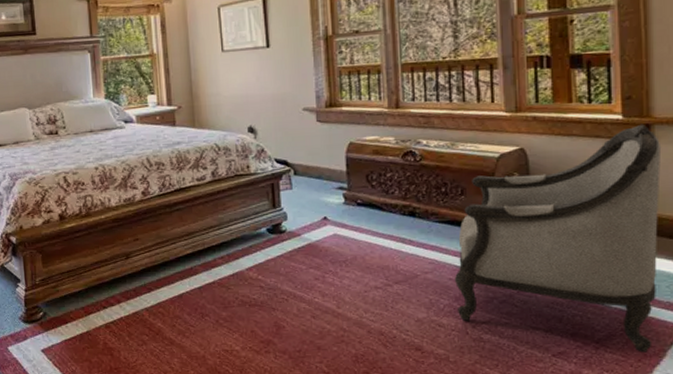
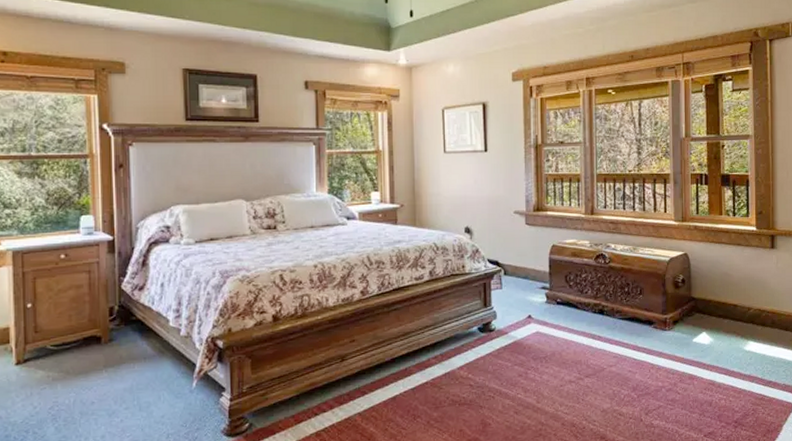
armchair: present [454,124,662,353] -> none [632,235,781,429]

